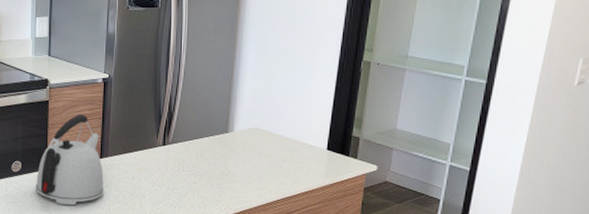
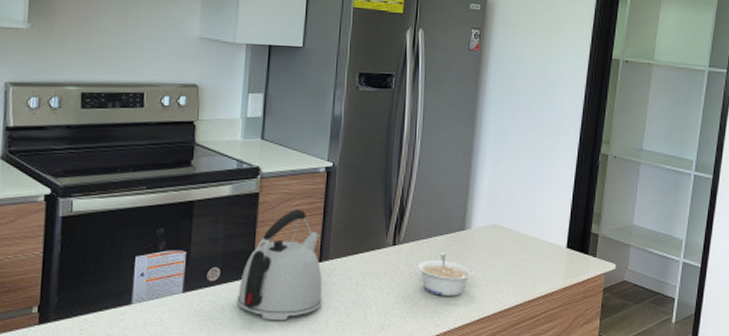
legume: none [185,152,237,190] -> present [417,252,474,296]

